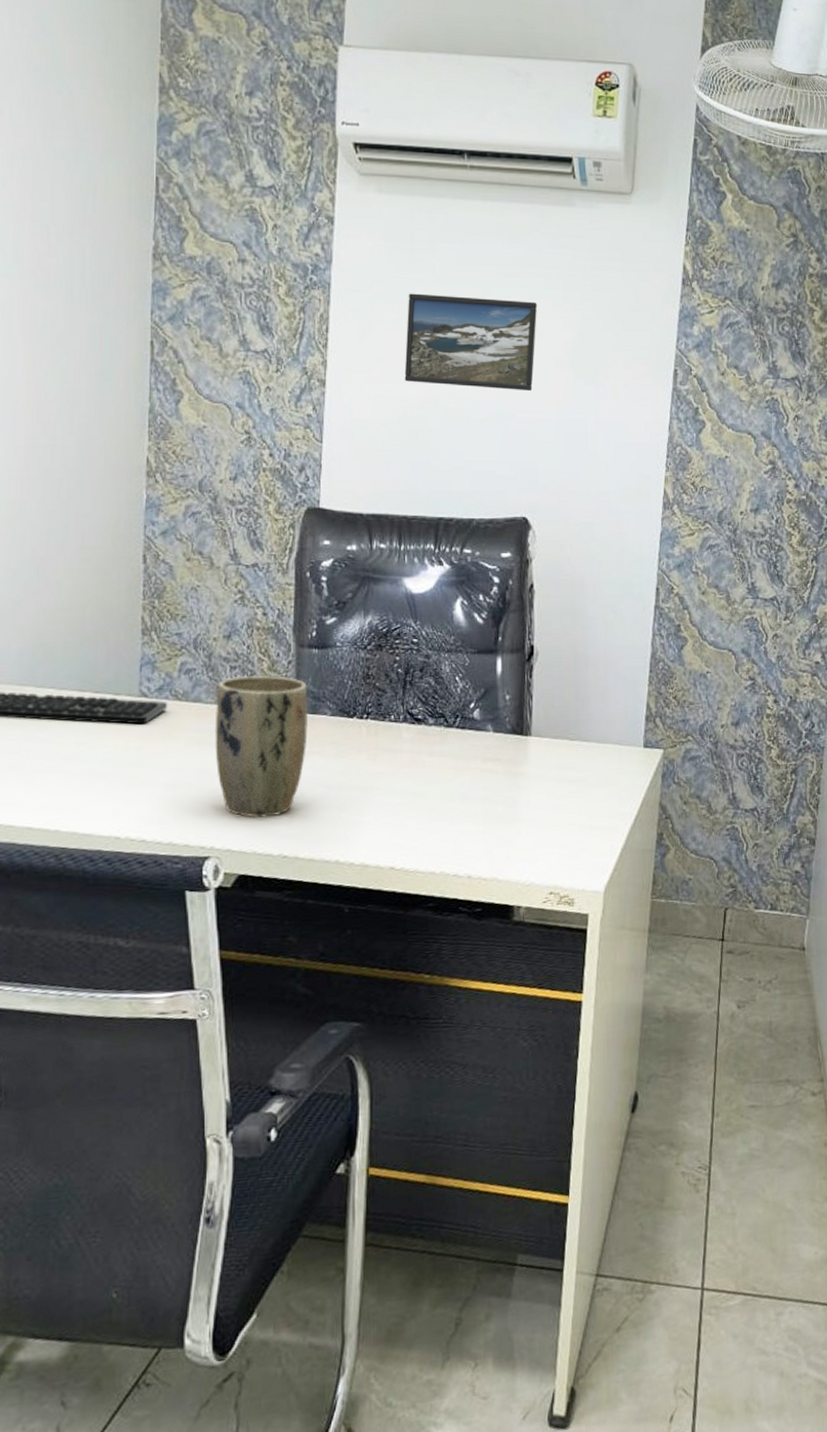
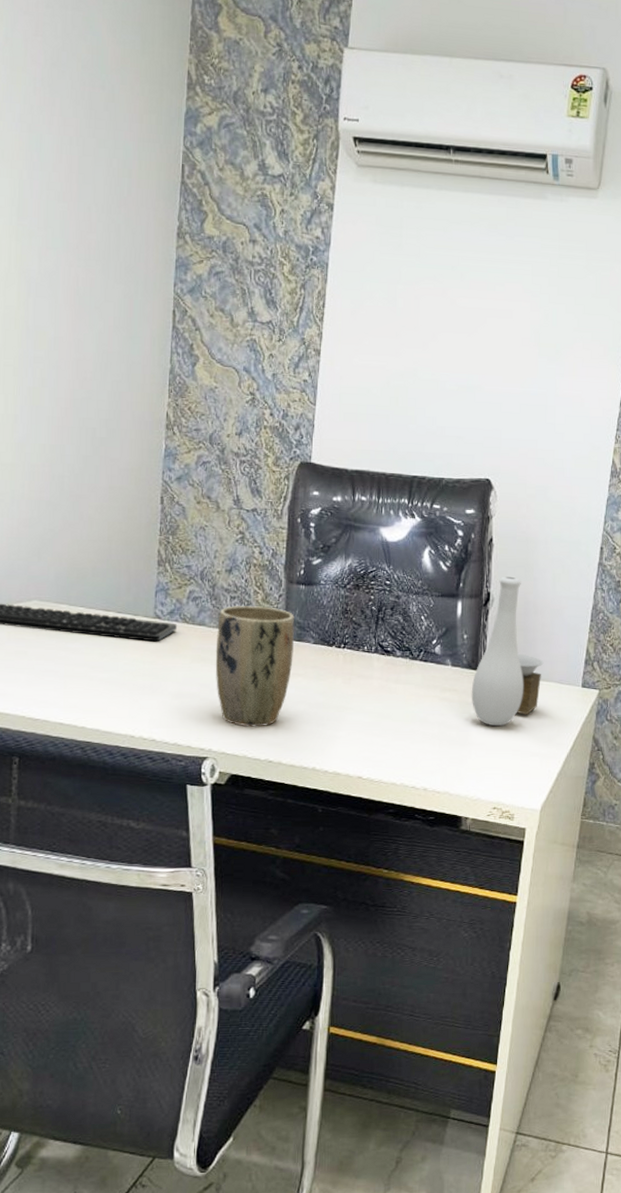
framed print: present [404,293,538,392] -> none [389,274,509,367]
vase: none [517,626,599,799] -> present [471,576,544,727]

